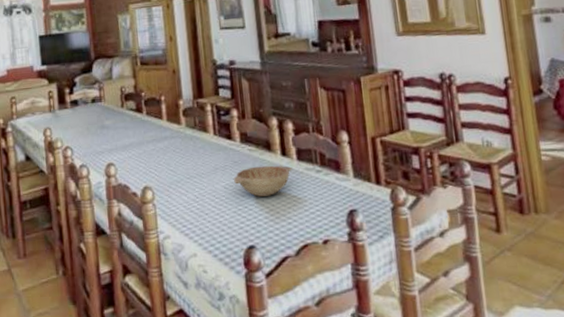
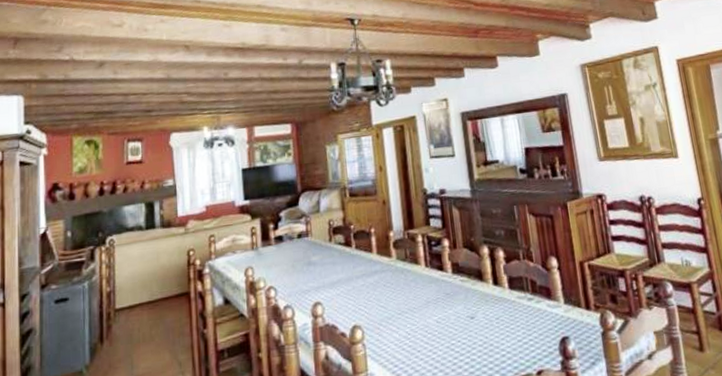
decorative bowl: present [234,165,292,197] -> none [446,295,505,329]

